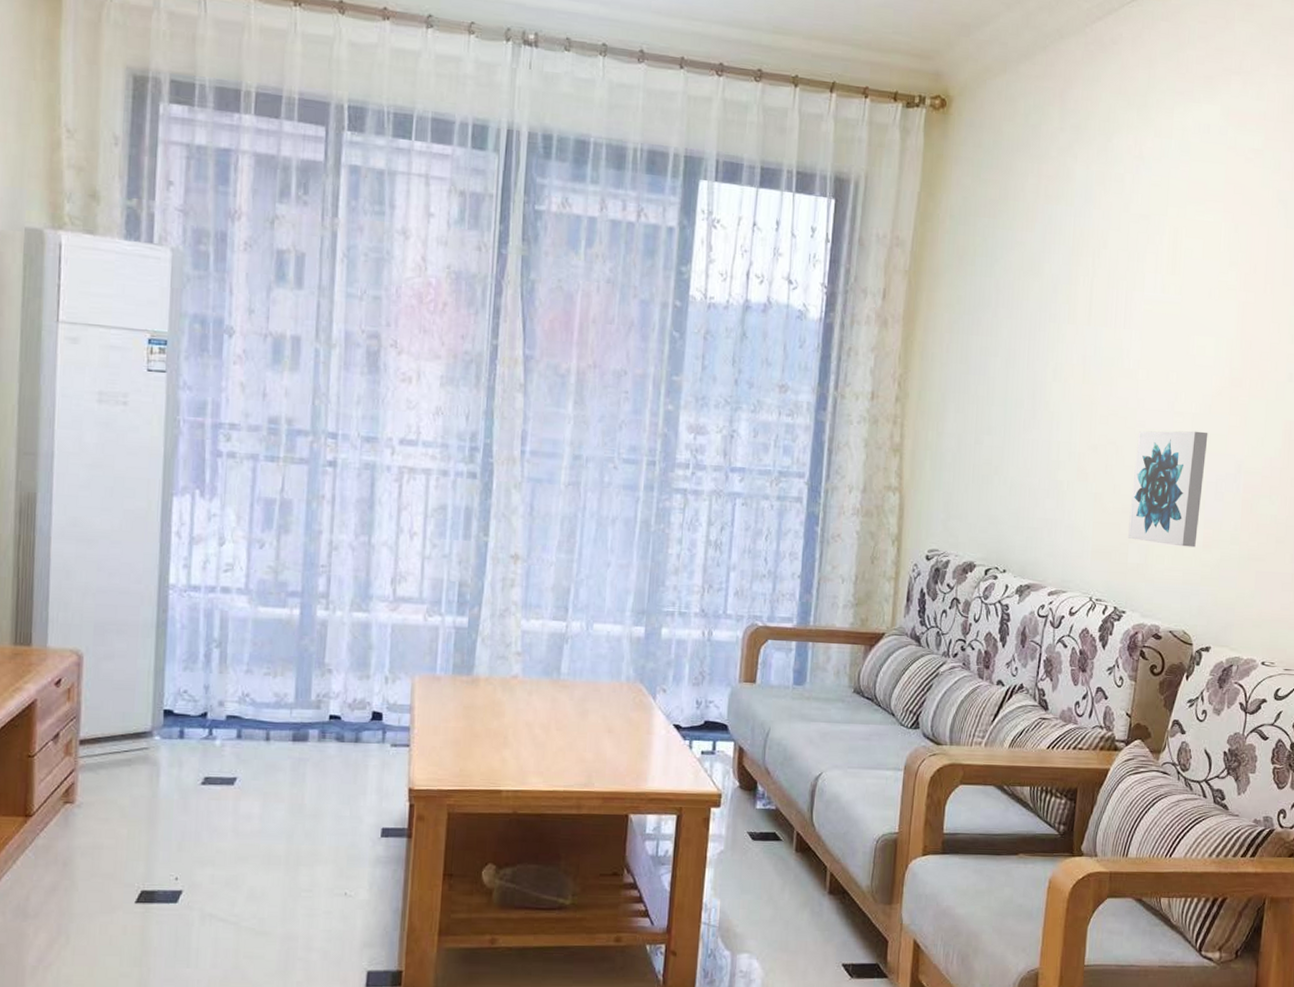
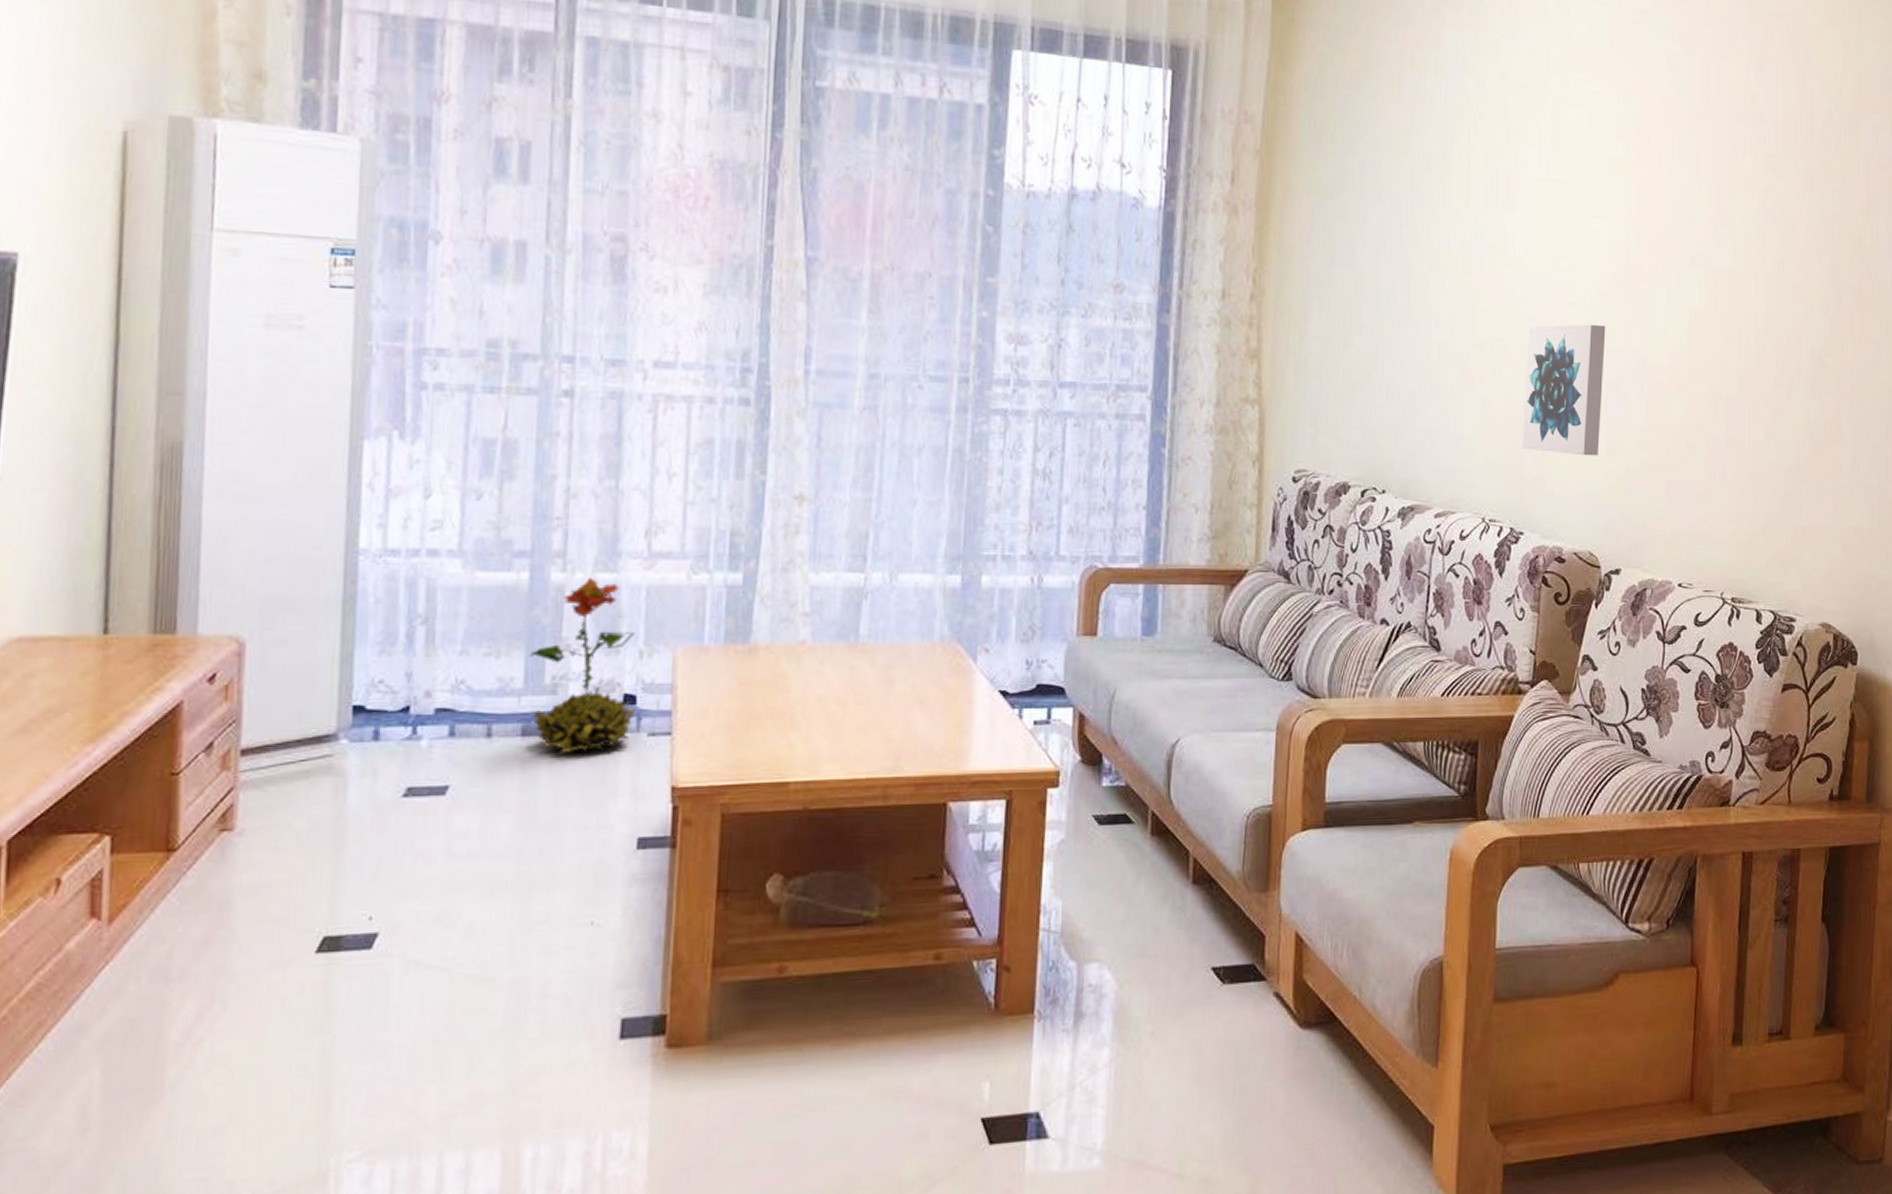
decorative plant: none [299,614,383,757] -> present [529,576,636,754]

